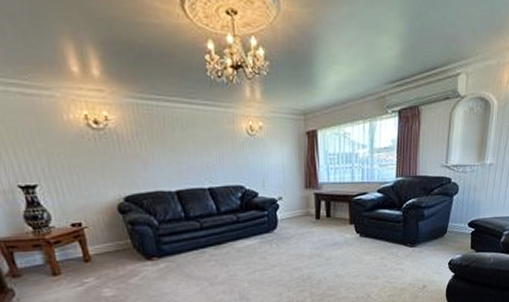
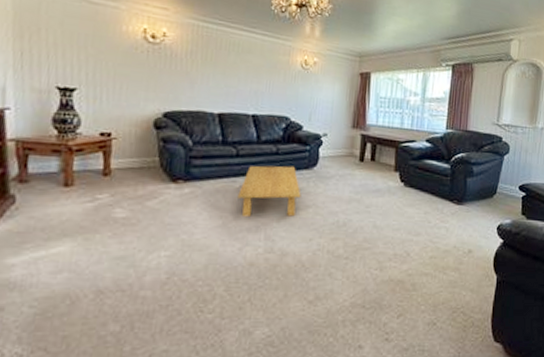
coffee table: none [209,231,266,281] -> present [238,165,301,217]

